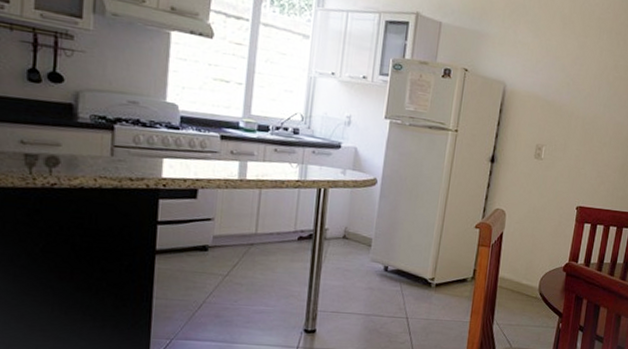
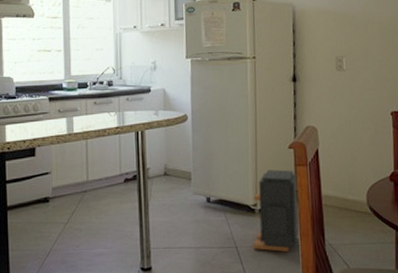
trash can: none [424,246,479,327] -> present [253,169,300,252]

